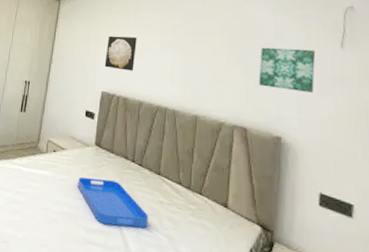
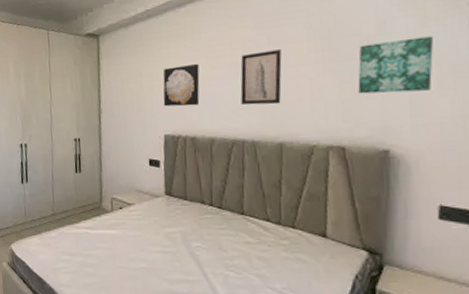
serving tray: present [78,176,148,228] -> none [152,229,235,273]
wall art: none [167,37,202,82] -> present [240,49,282,105]

